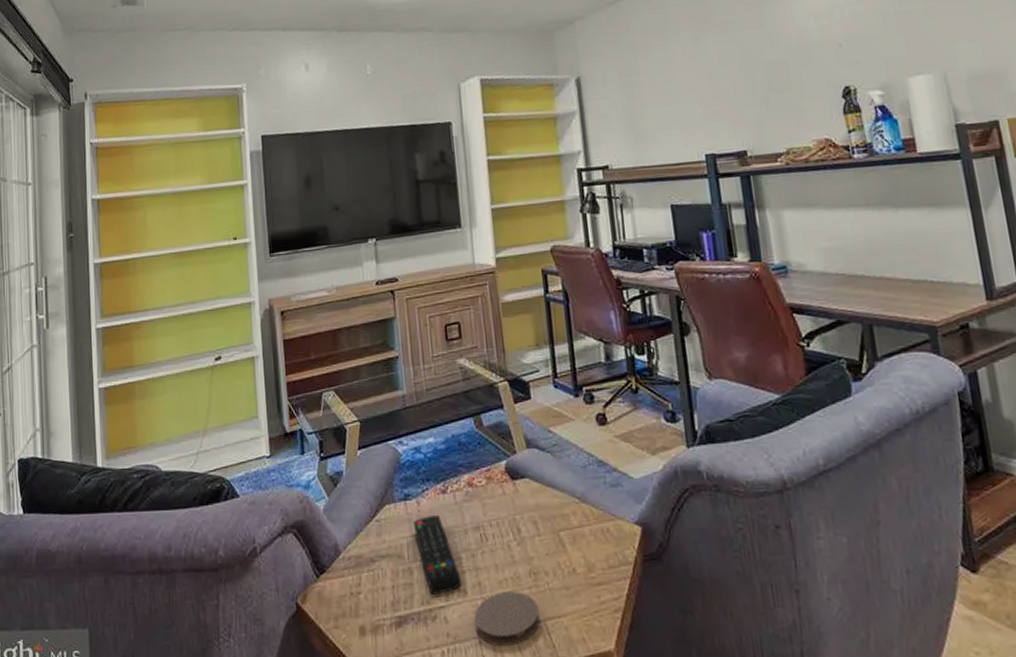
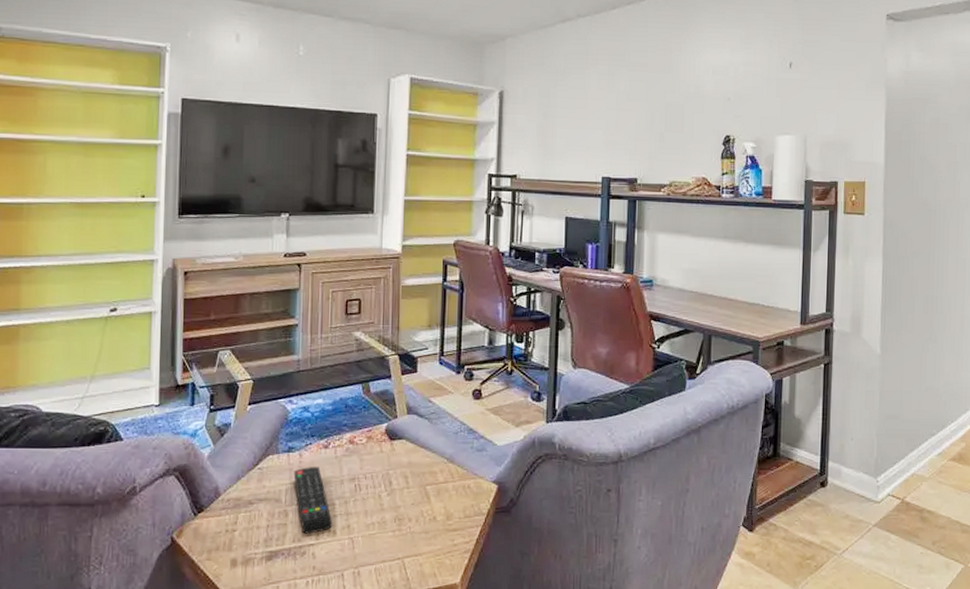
coaster: present [474,592,540,646] -> none [339,534,399,578]

